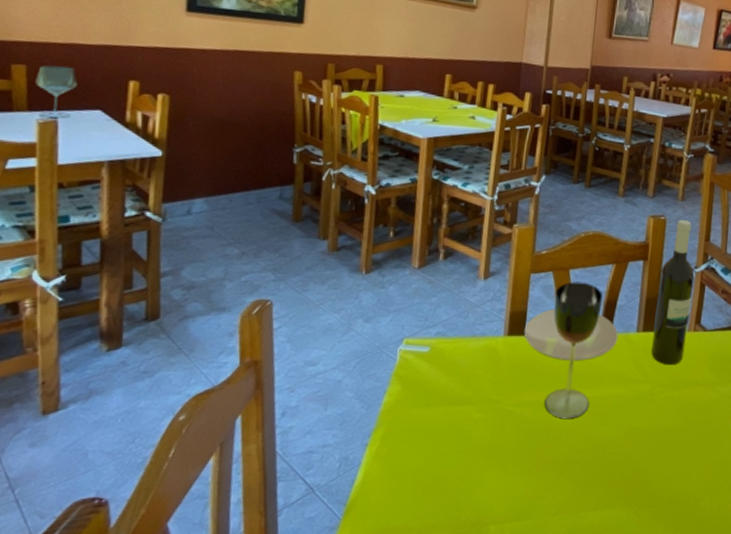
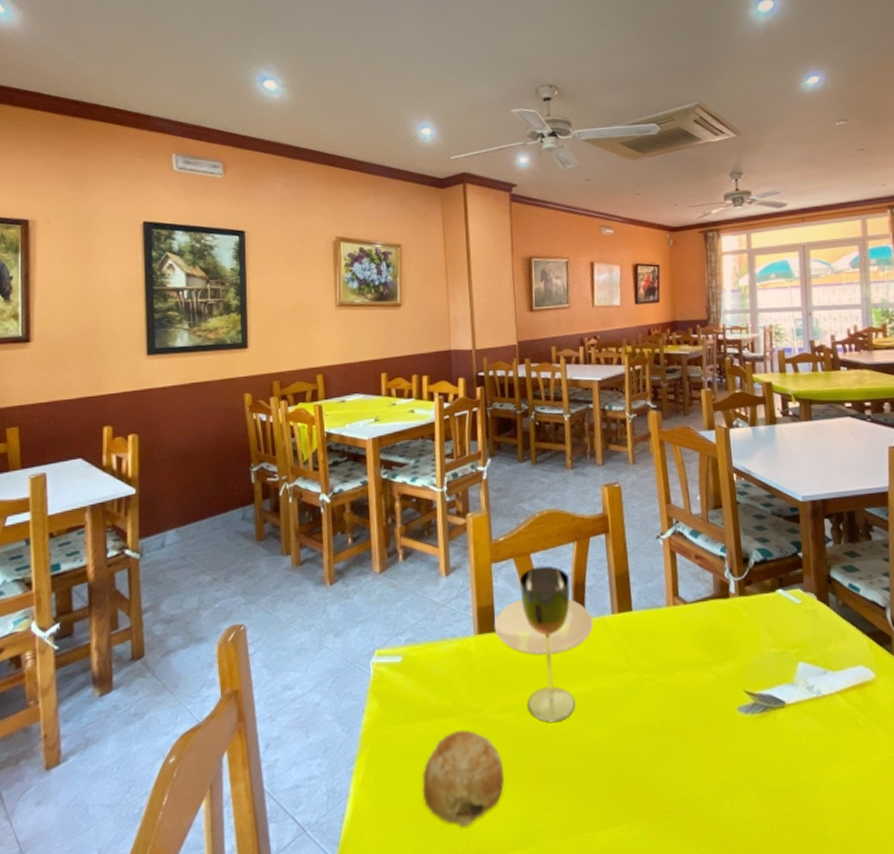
wine glass: present [35,65,78,119] -> none [27,422,61,474]
bread roll: none [432,417,513,499] -> present [421,729,504,827]
wine bottle: present [650,220,695,366] -> none [625,484,668,648]

